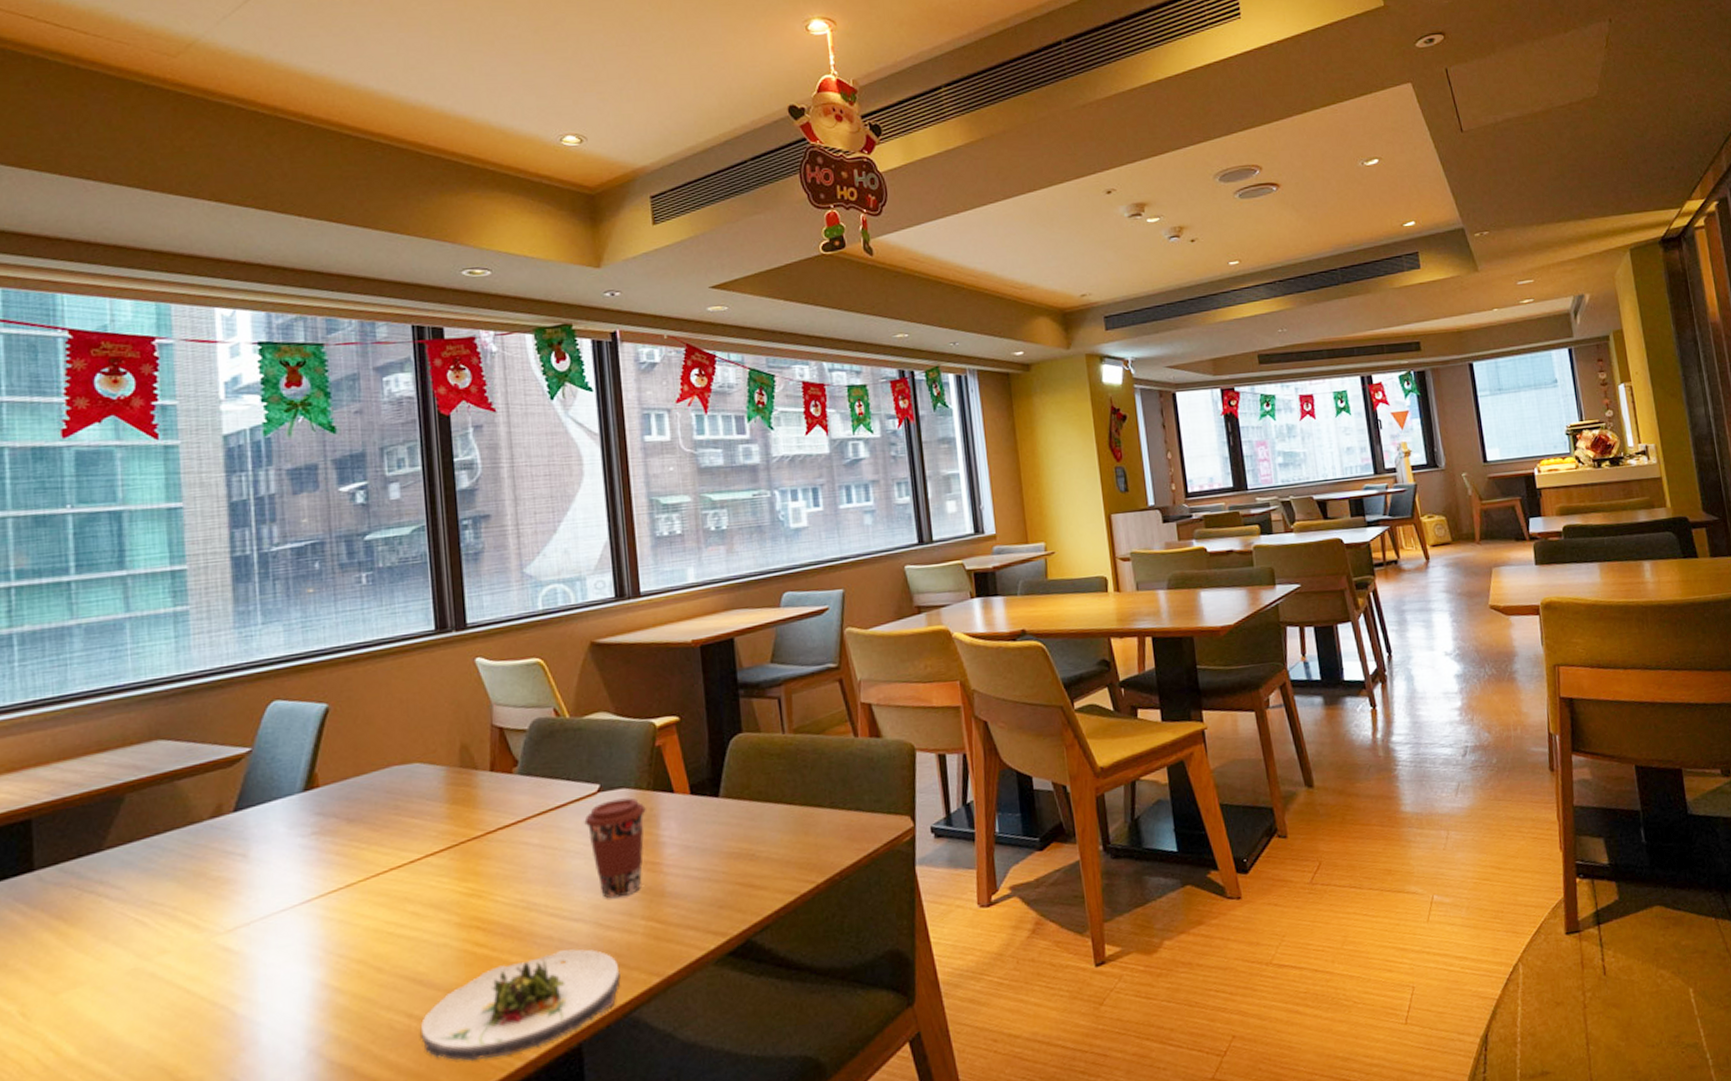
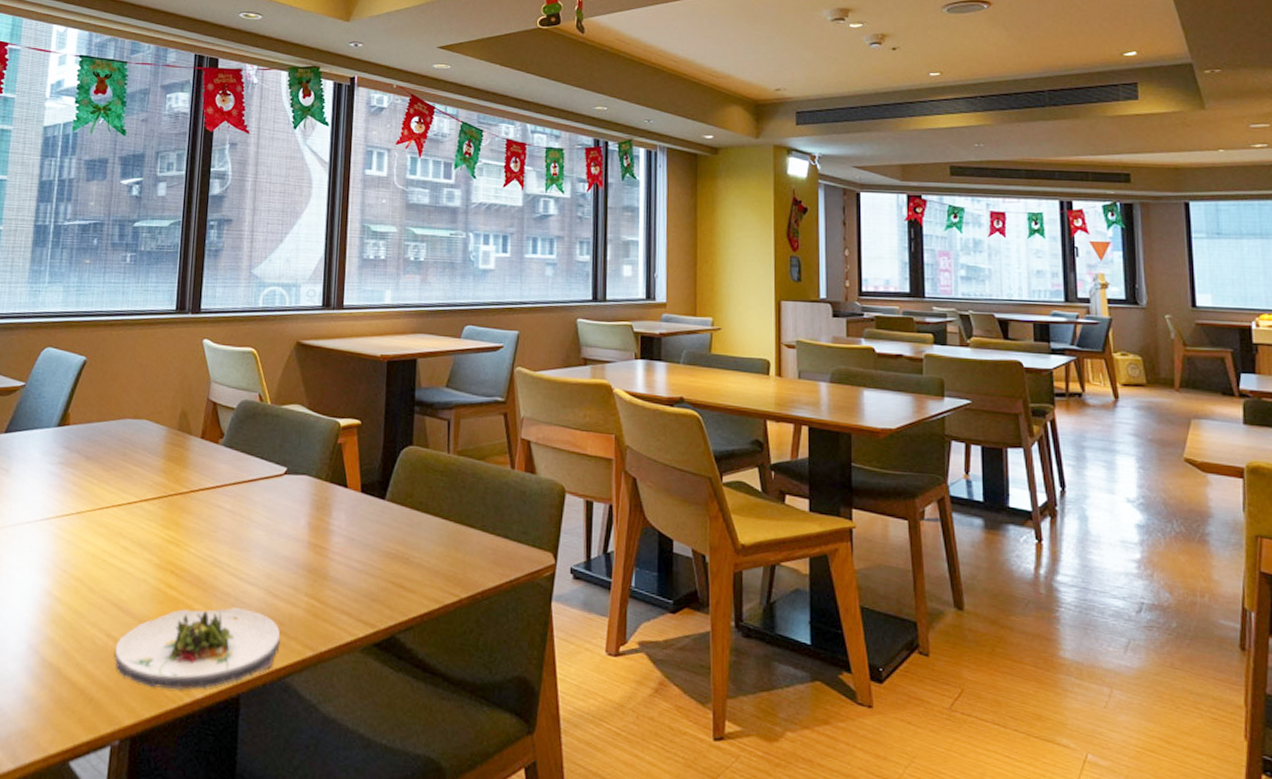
coffee cup: present [584,797,646,899] -> none [270,483,322,572]

